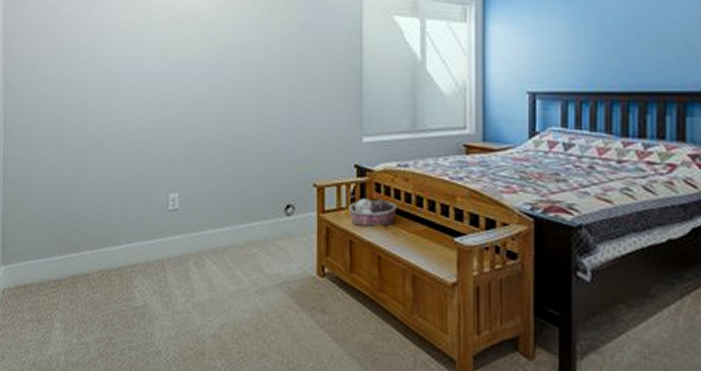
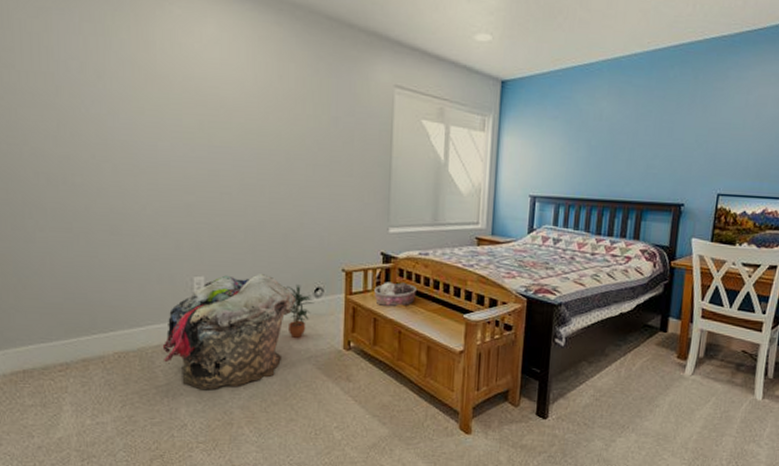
laundry basket: none [140,190,266,315] -> present [162,274,295,390]
potted plant: none [257,201,285,261] -> present [287,284,314,338]

